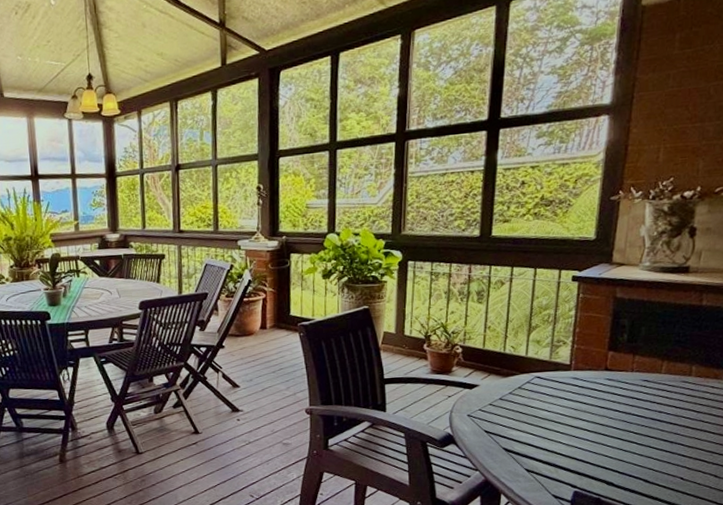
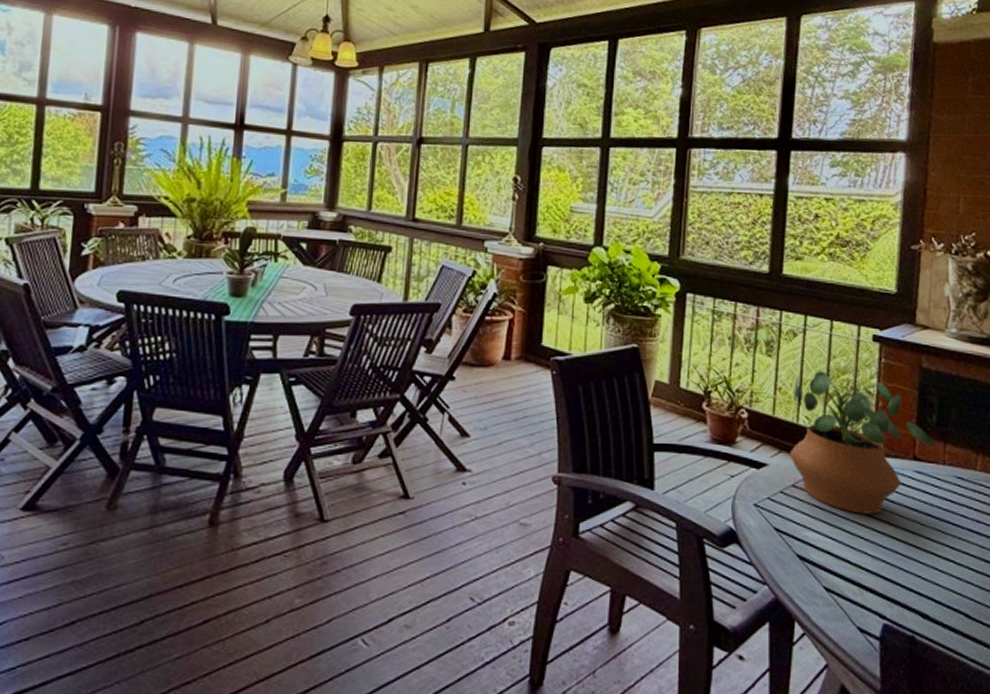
potted plant: none [497,310,626,415] -> present [789,371,936,514]

